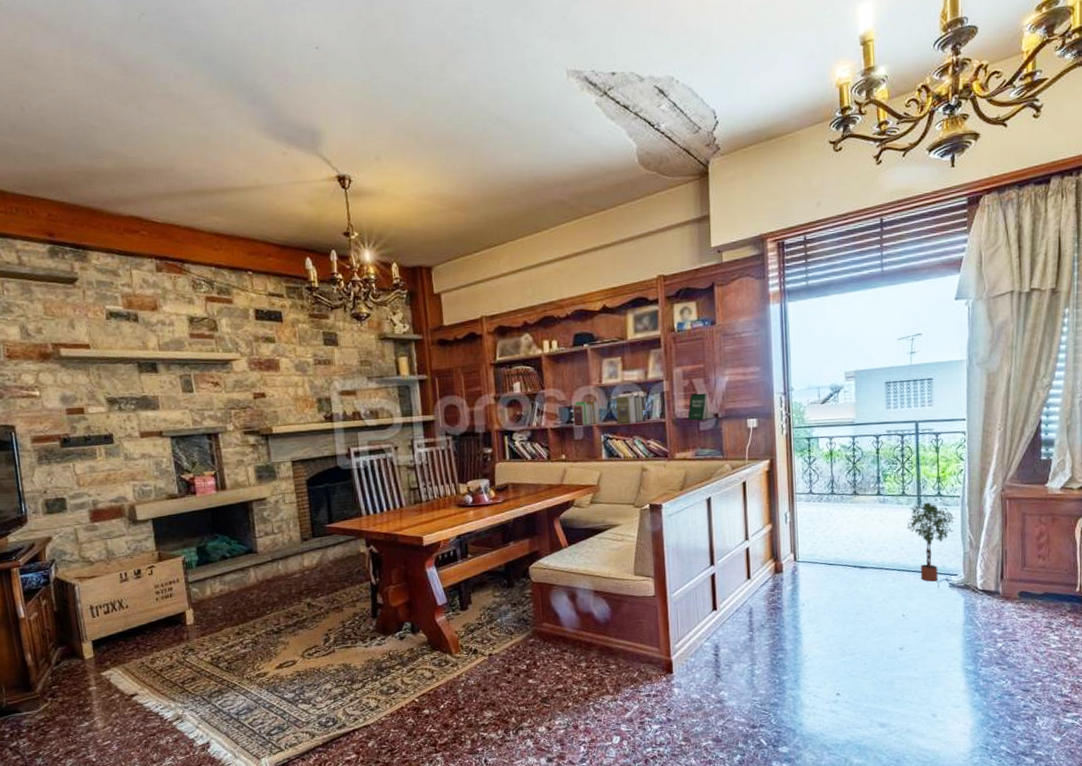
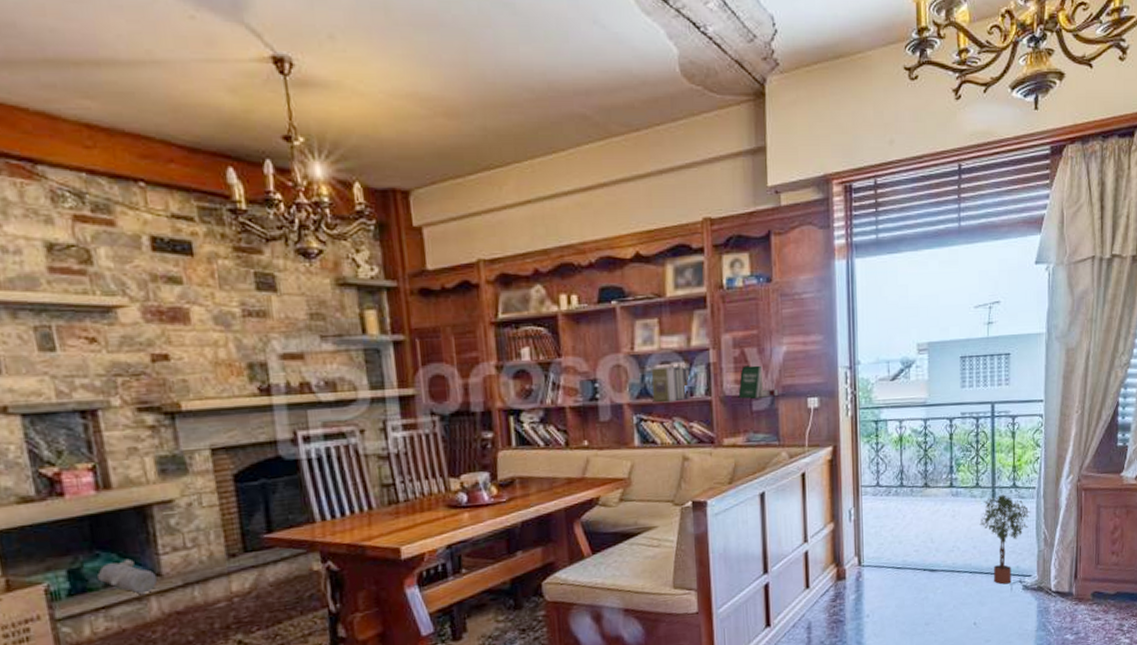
decorative log: none [216,540,254,566] -> present [98,558,157,594]
books: present [574,401,600,427] -> none [599,373,632,405]

